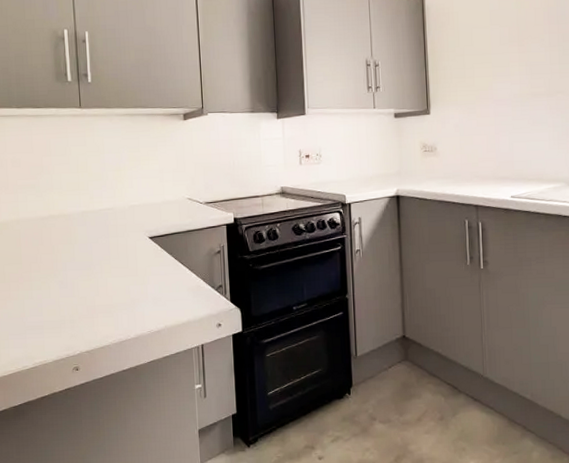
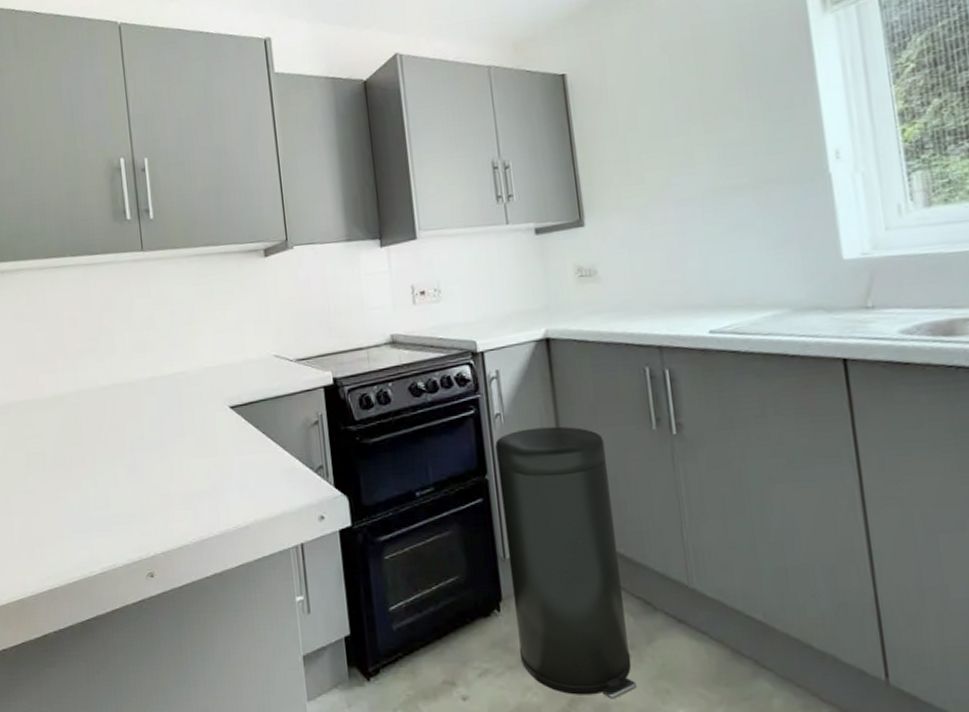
pedal bin: none [355,260,444,456] -> present [495,426,638,699]

